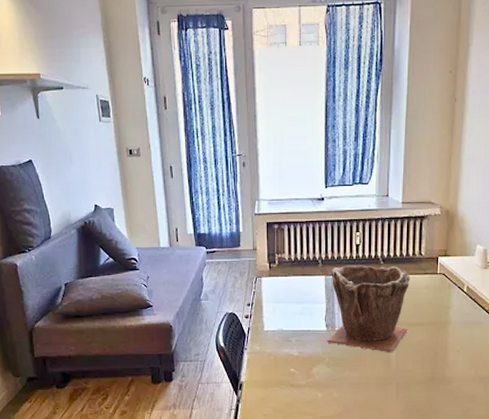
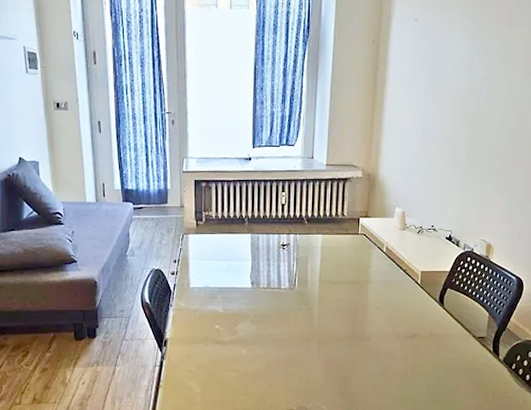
plant pot: present [326,265,411,353] -> none [251,224,333,311]

